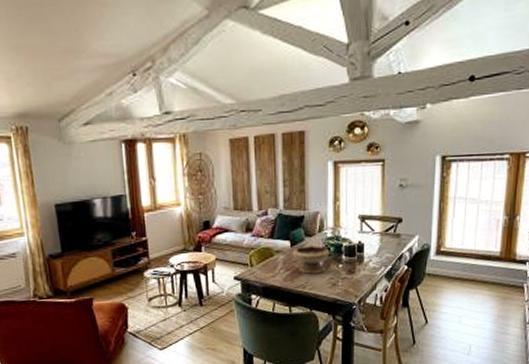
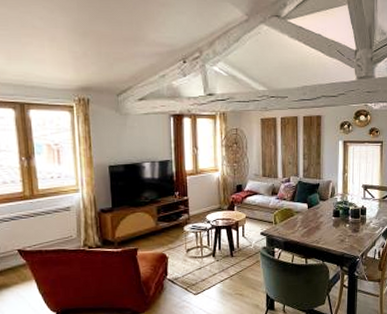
bowl: present [292,245,330,274] -> none [309,207,340,232]

